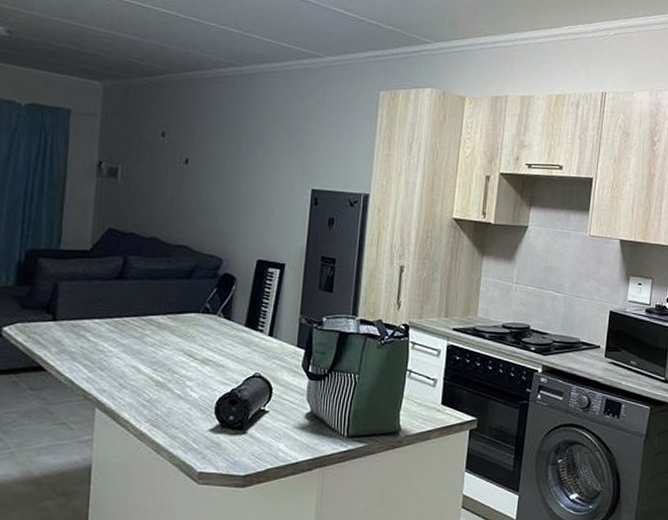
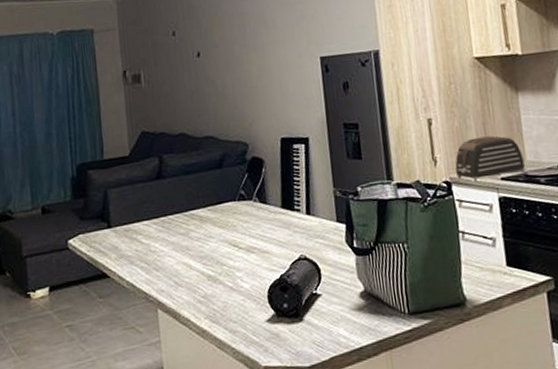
toaster: none [415,290,476,328] -> present [455,136,526,182]

